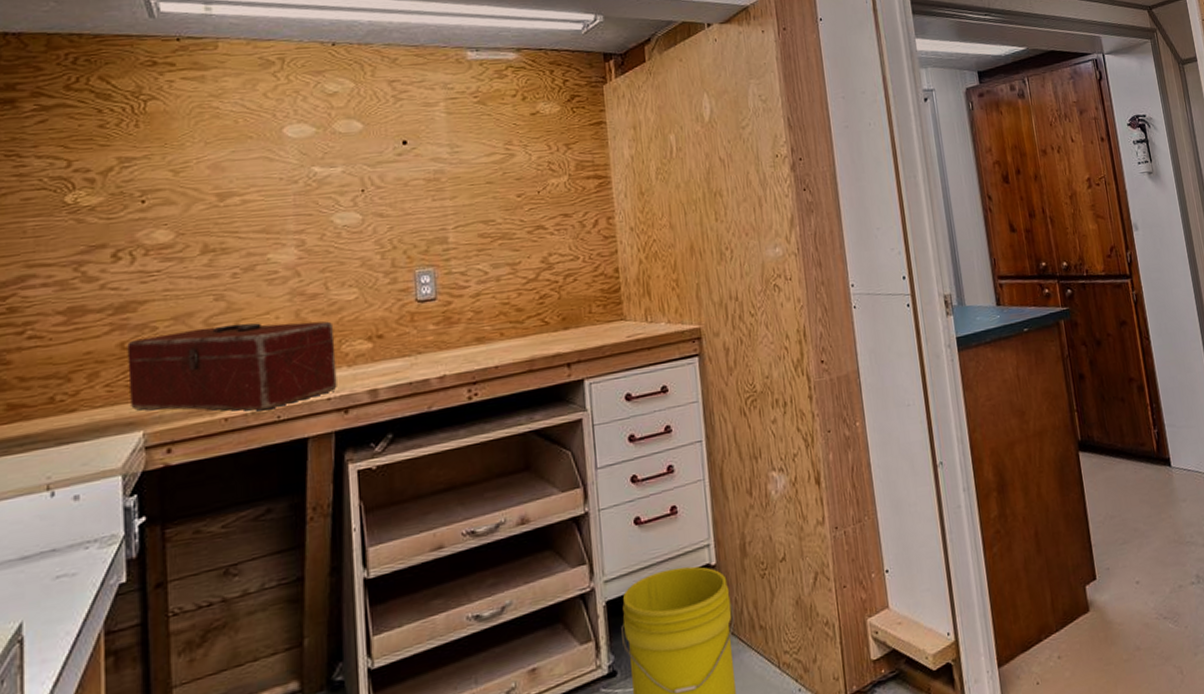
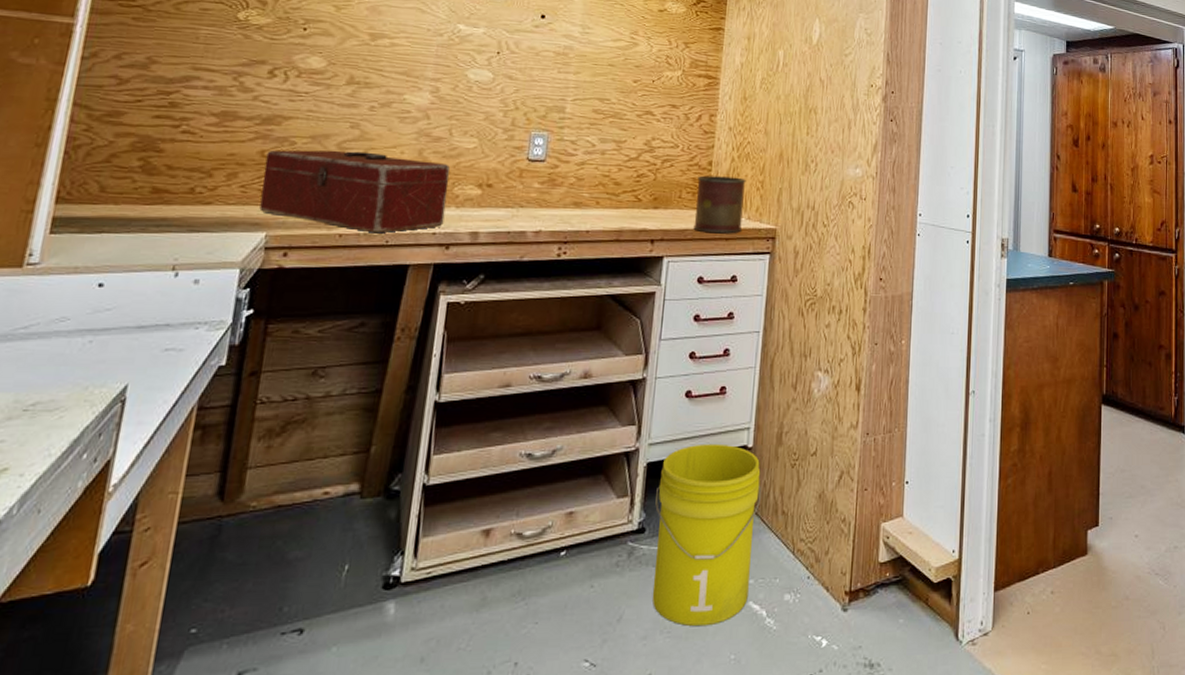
paint can: none [606,279,664,346] -> present [693,175,746,234]

